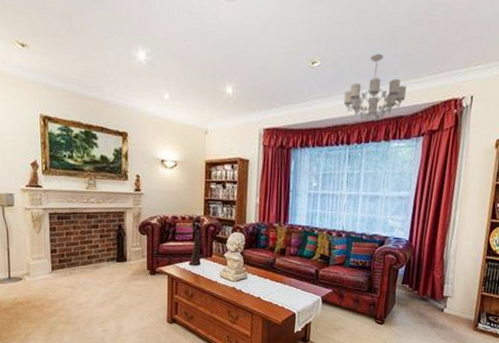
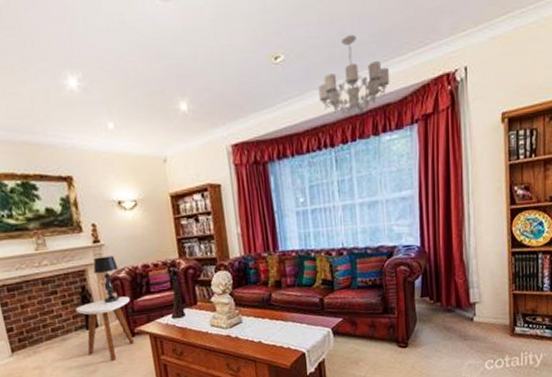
side table: none [110,239,158,293] -> present [75,296,135,362]
table lamp: none [131,203,152,244] -> present [93,256,119,304]

